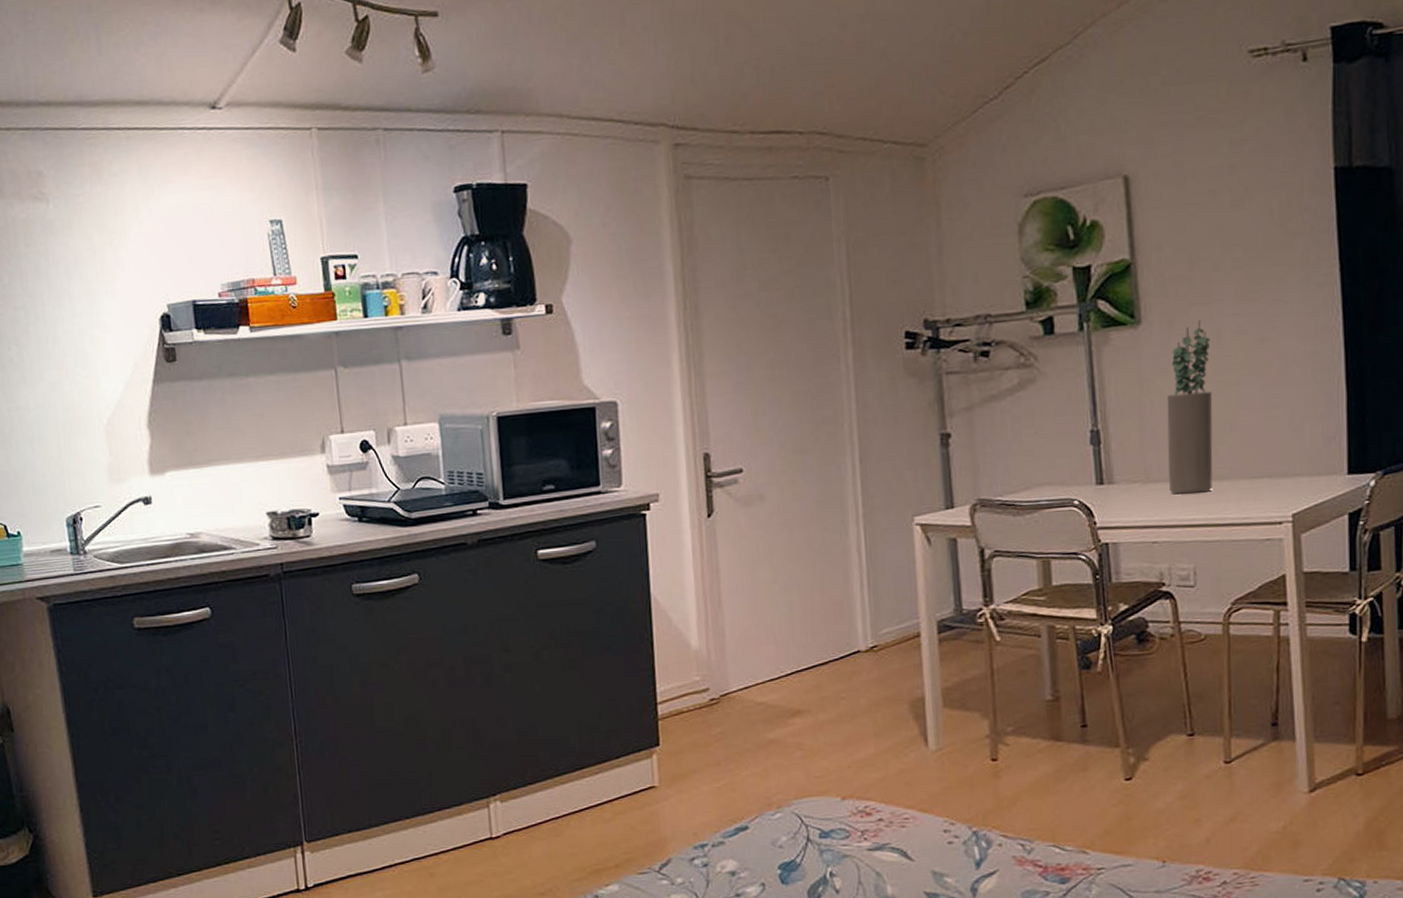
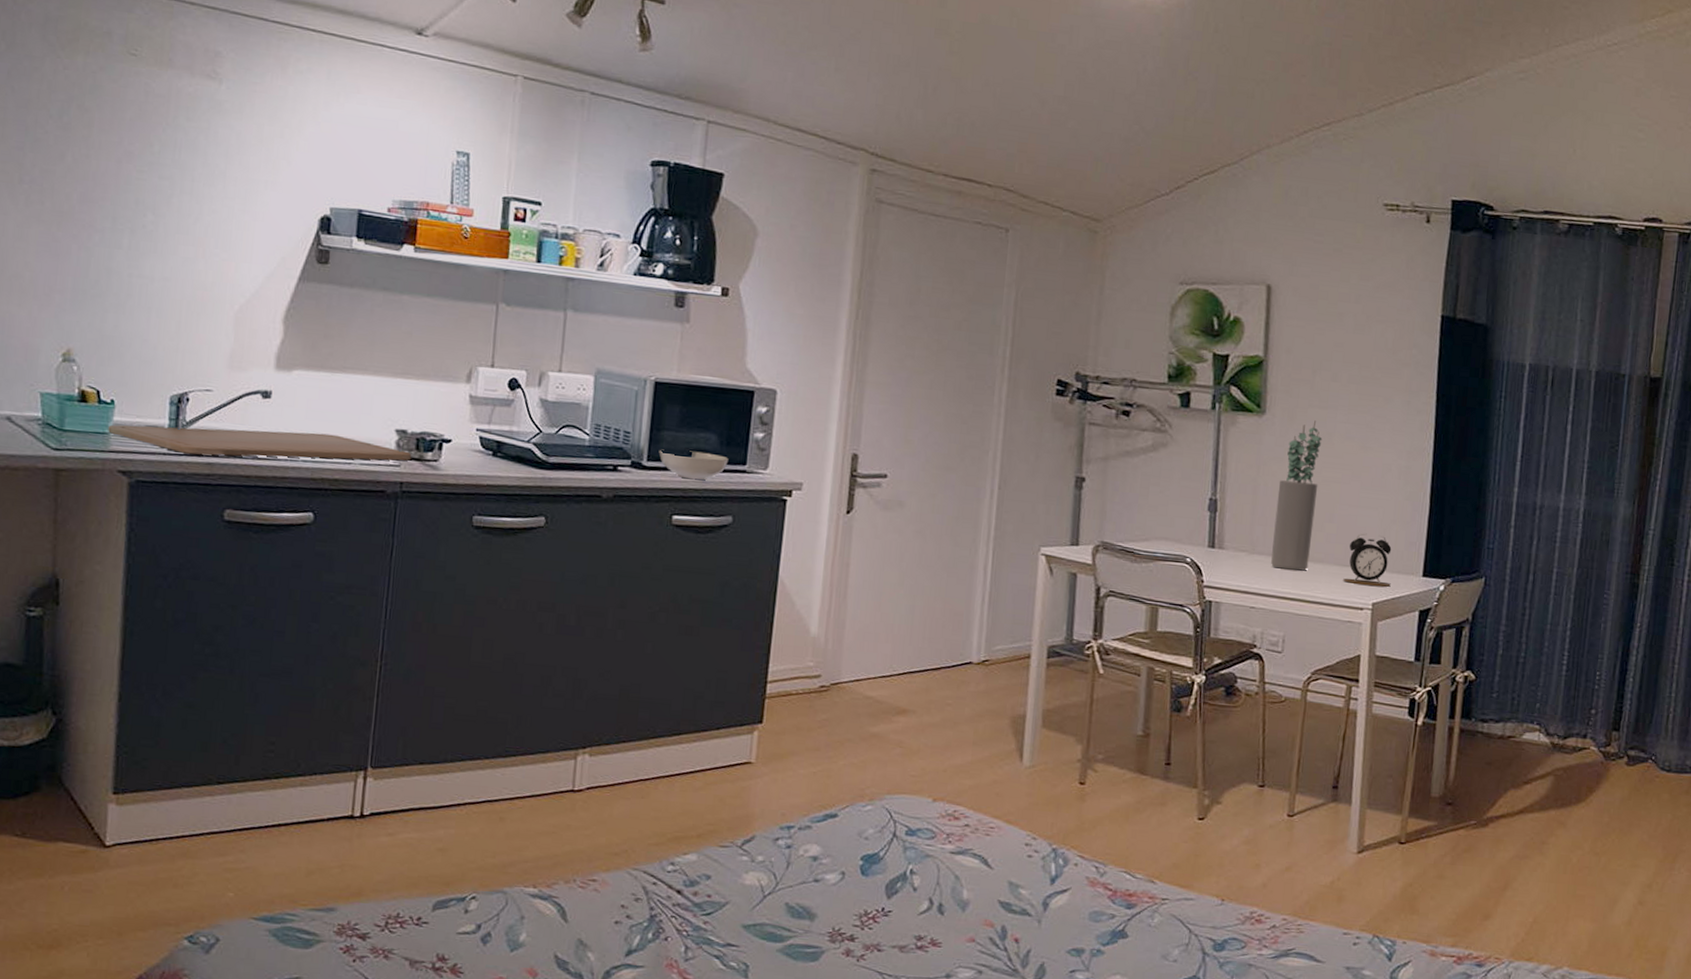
chopping board: none [20,528,287,571] -> present [108,424,412,461]
bowl: none [513,480,582,511] -> present [658,449,729,480]
alarm clock: none [1255,436,1311,497] -> present [1343,533,1392,587]

